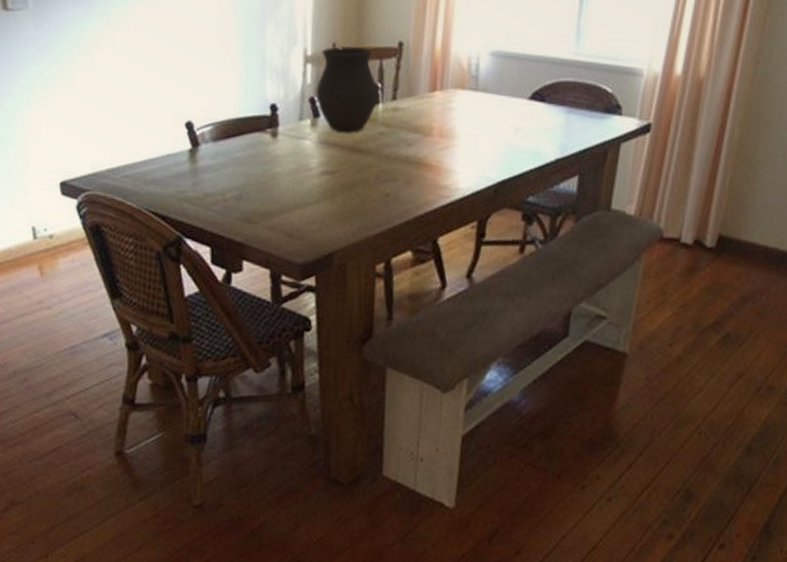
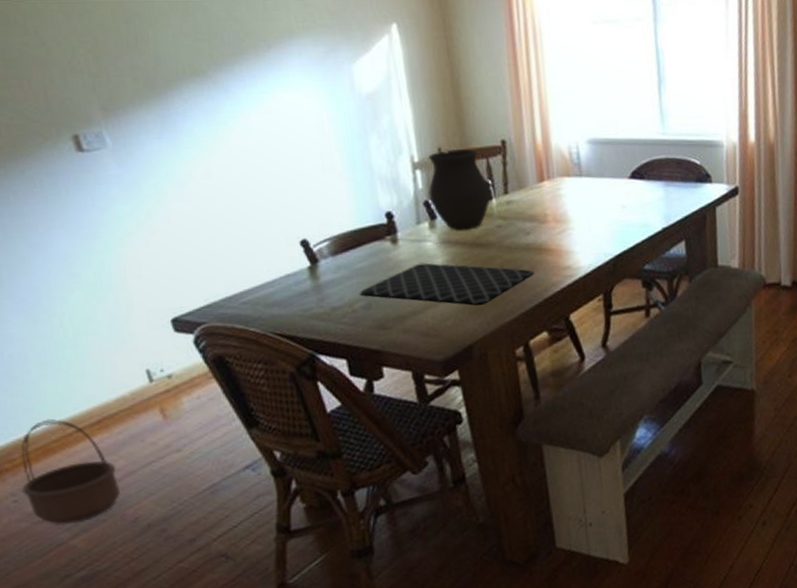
placemat: none [233,161,408,213] -> present [360,263,534,305]

